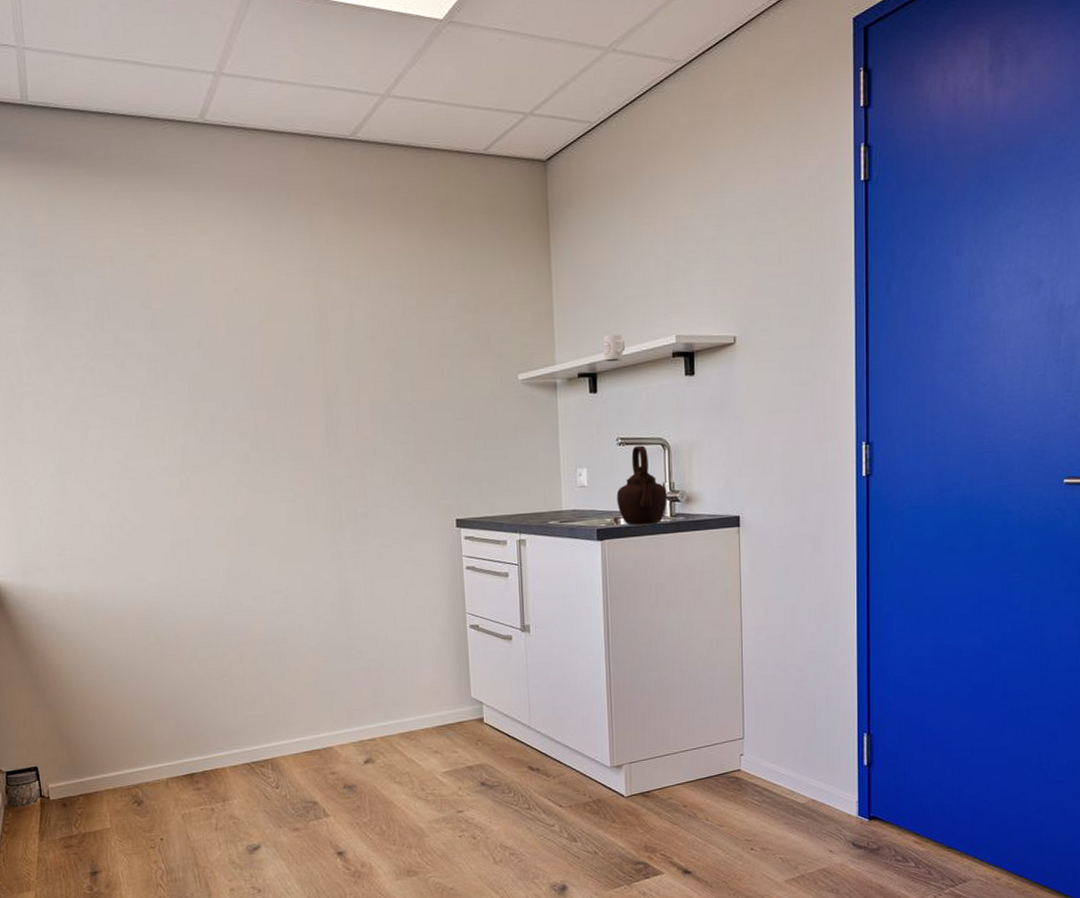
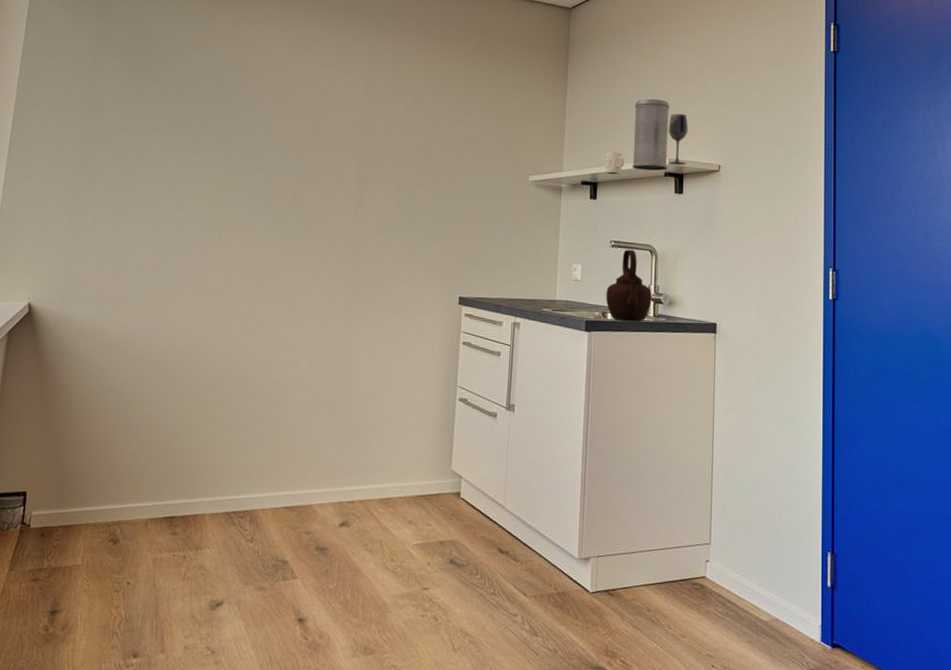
canister: none [632,264,675,353] -> present [632,98,670,171]
wine glass: none [673,279,697,343] -> present [667,113,688,166]

